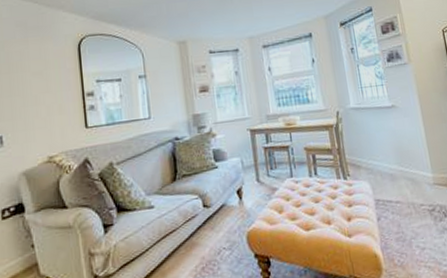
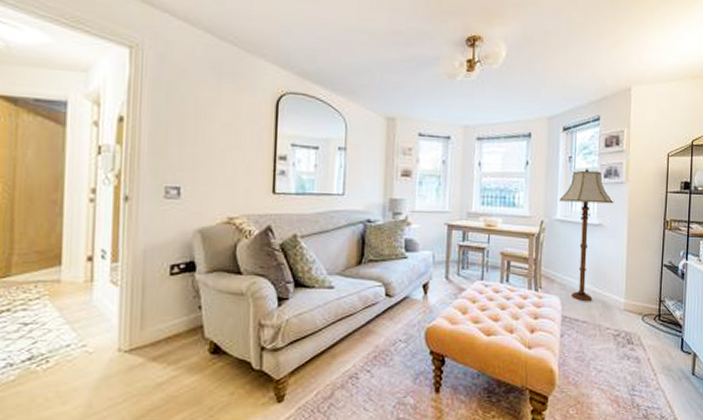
floor lamp: none [349,55,402,182] -> present [559,168,614,301]

